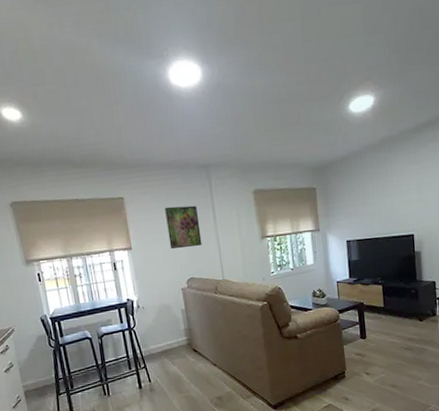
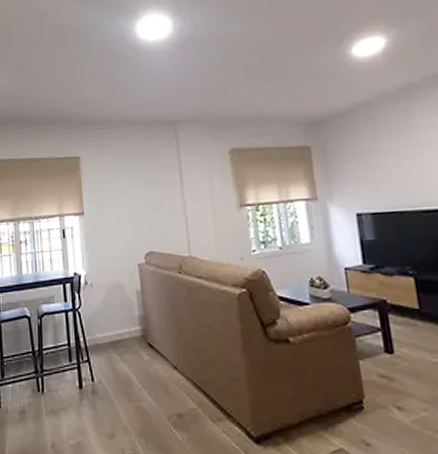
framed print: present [165,205,202,250] -> none [124,166,165,217]

